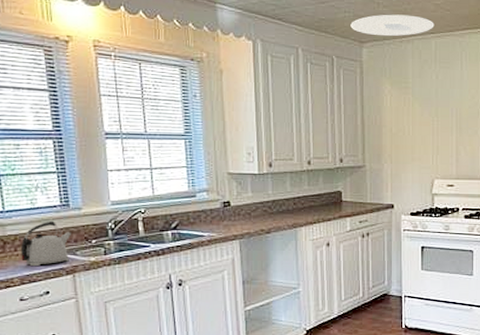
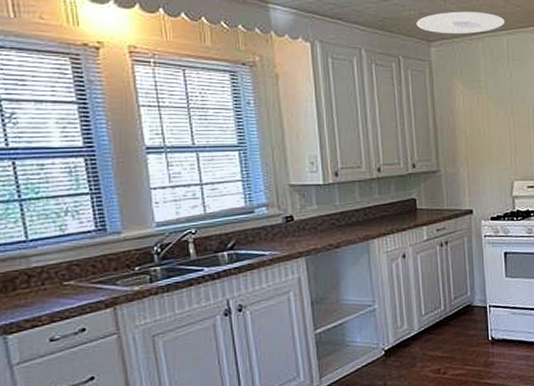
kettle: present [21,220,71,266] -> none [50,248,110,300]

